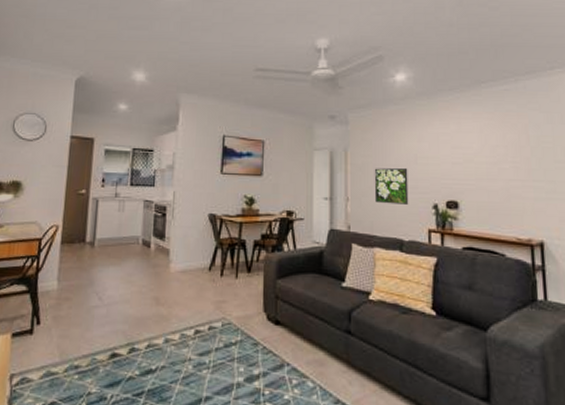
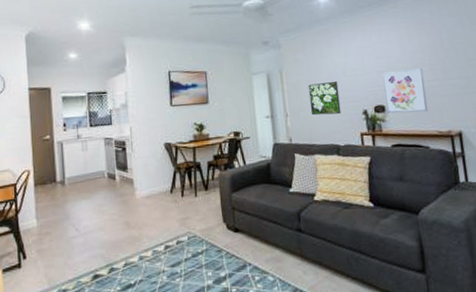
wall art: none [459,164,507,215] -> present [383,68,428,114]

